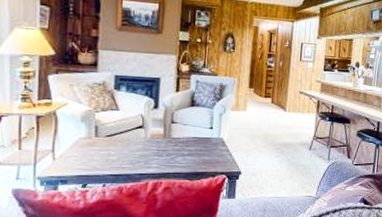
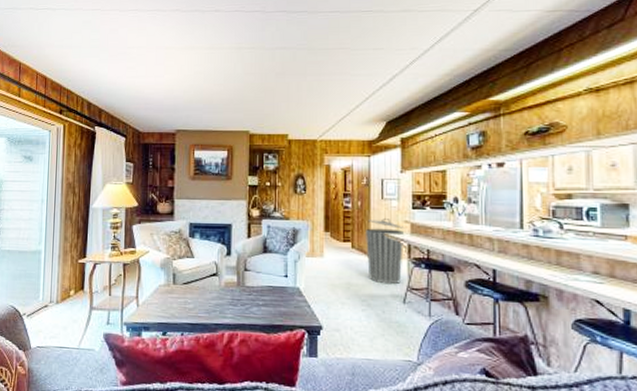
trash can: none [283,78,316,135] -> present [364,219,405,285]

